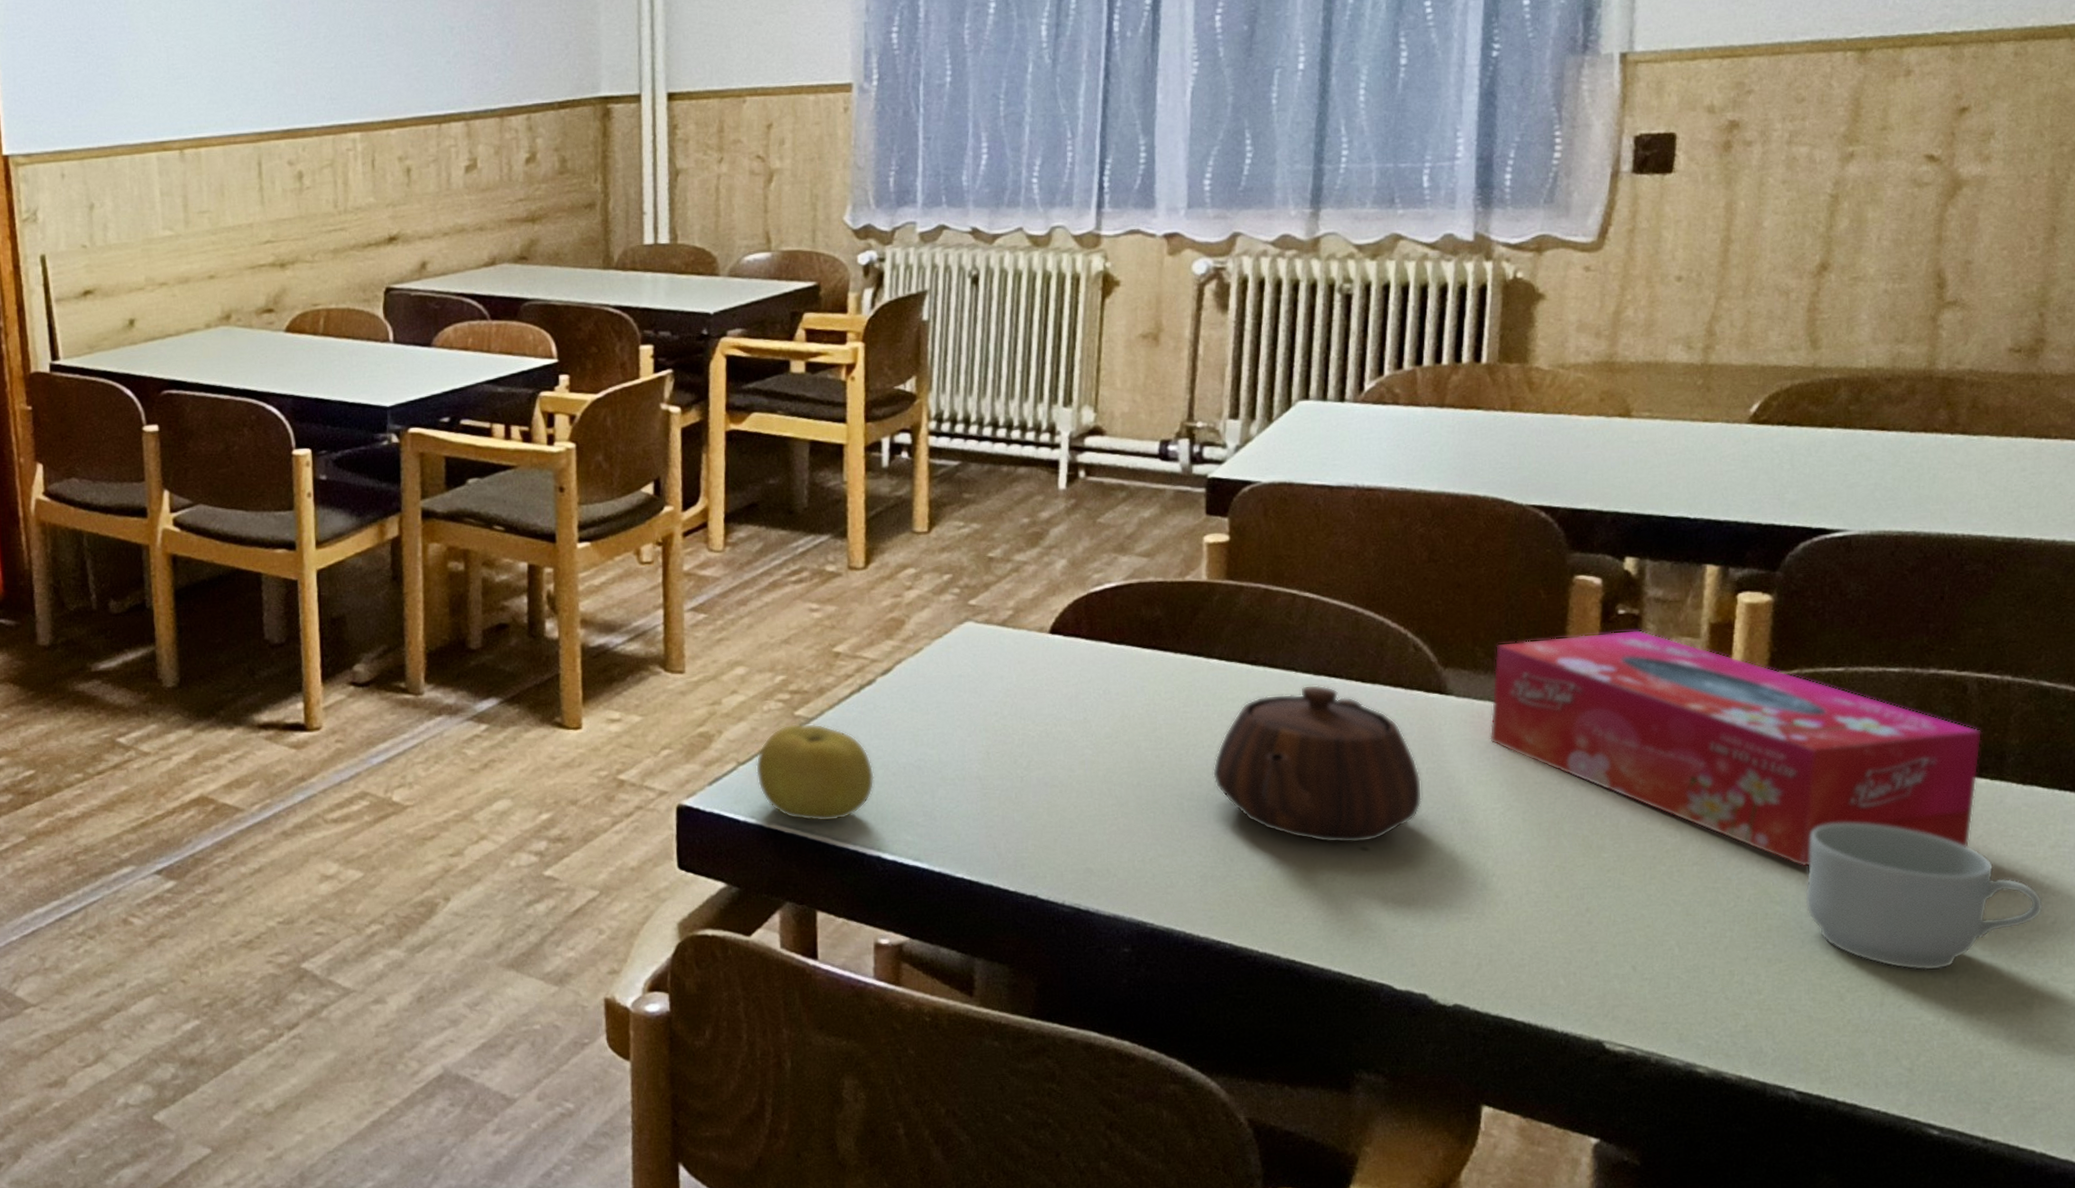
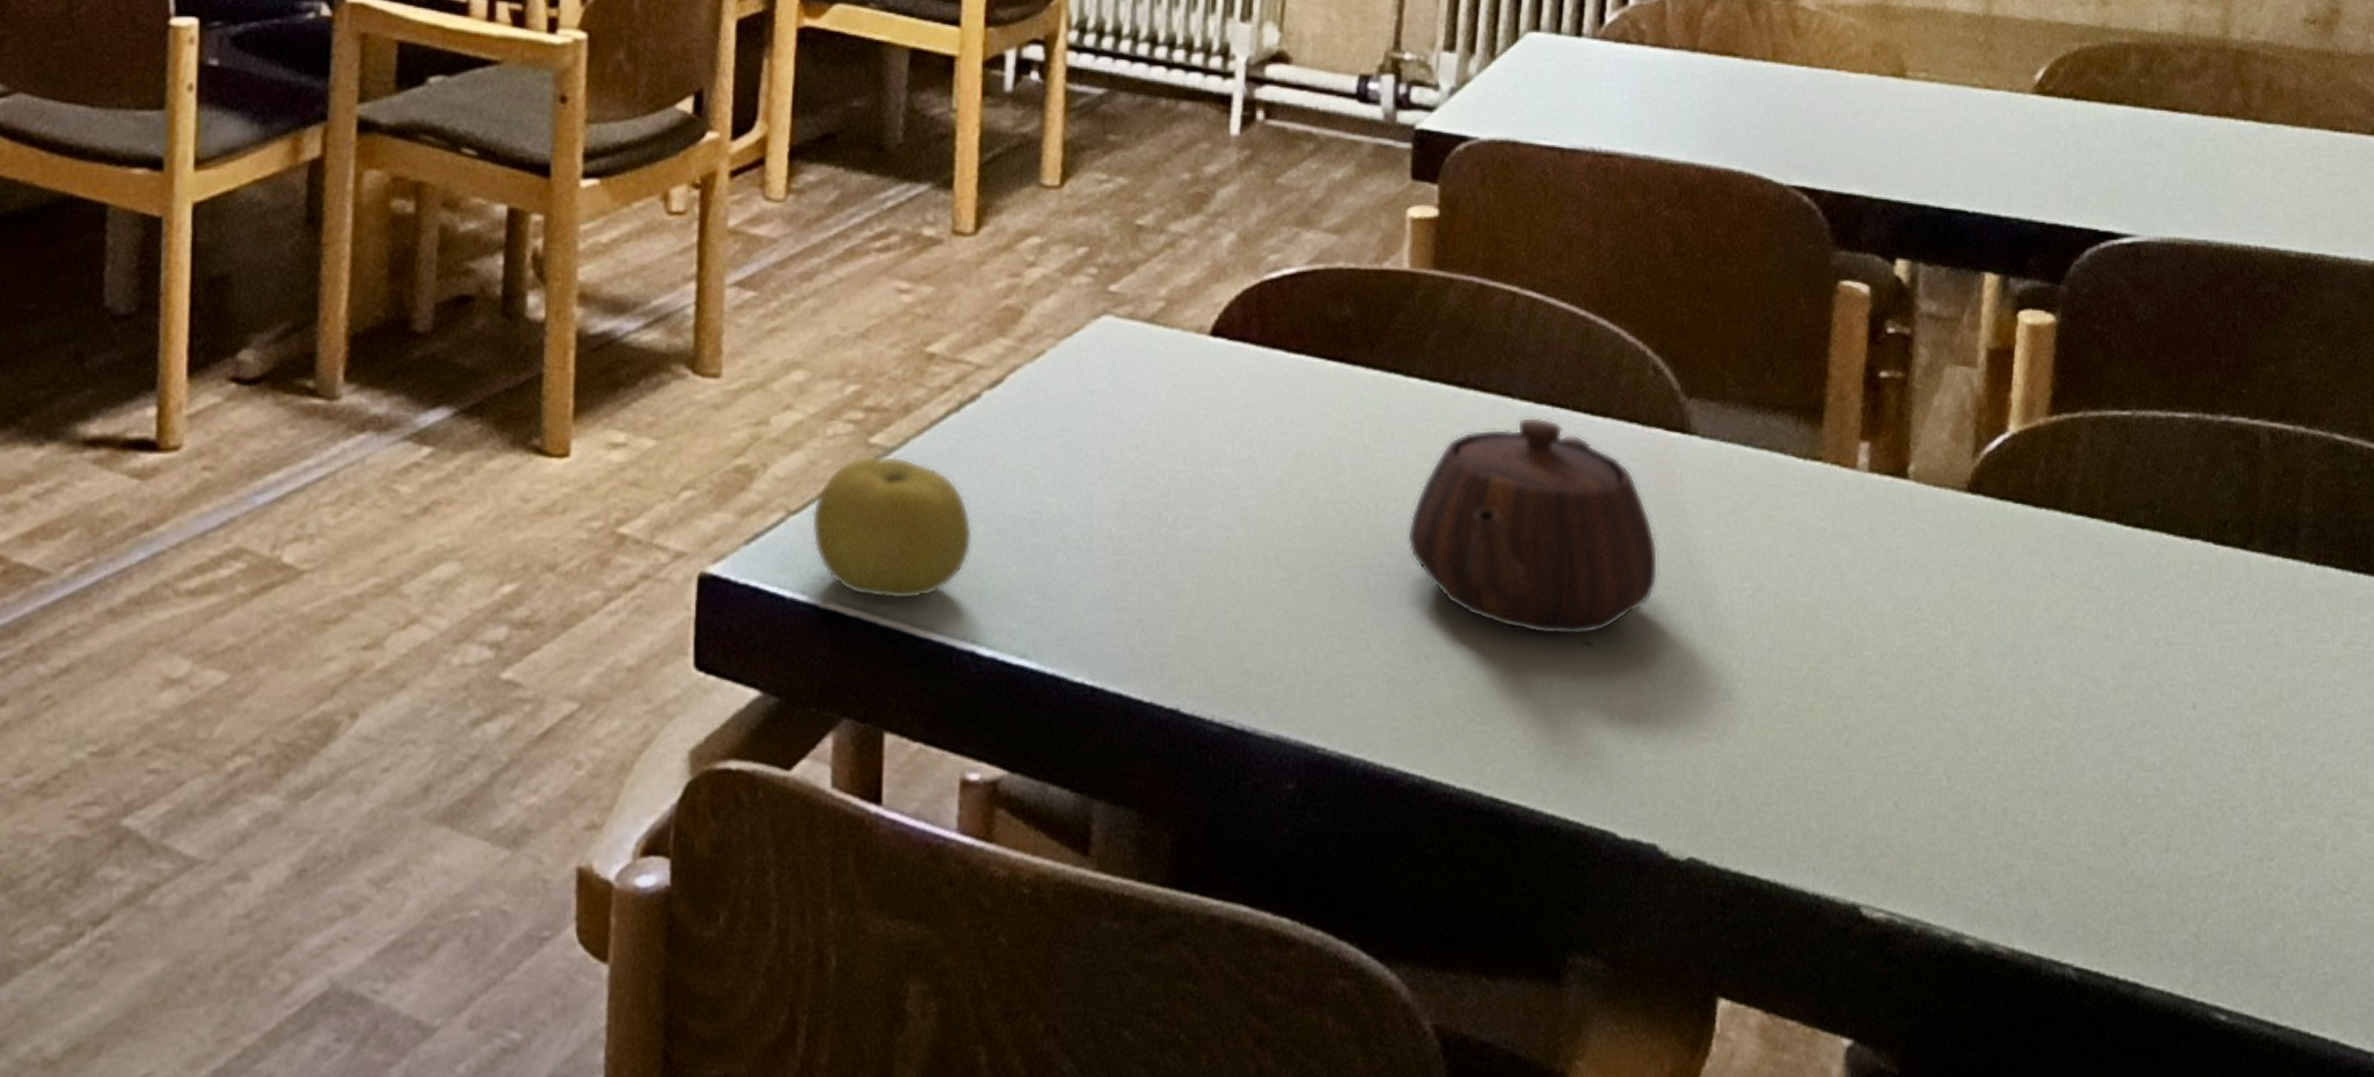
tissue box: present [1489,629,1983,867] -> none [1738,354,2275,670]
mug: present [1804,822,2044,971] -> none [2085,612,2337,805]

